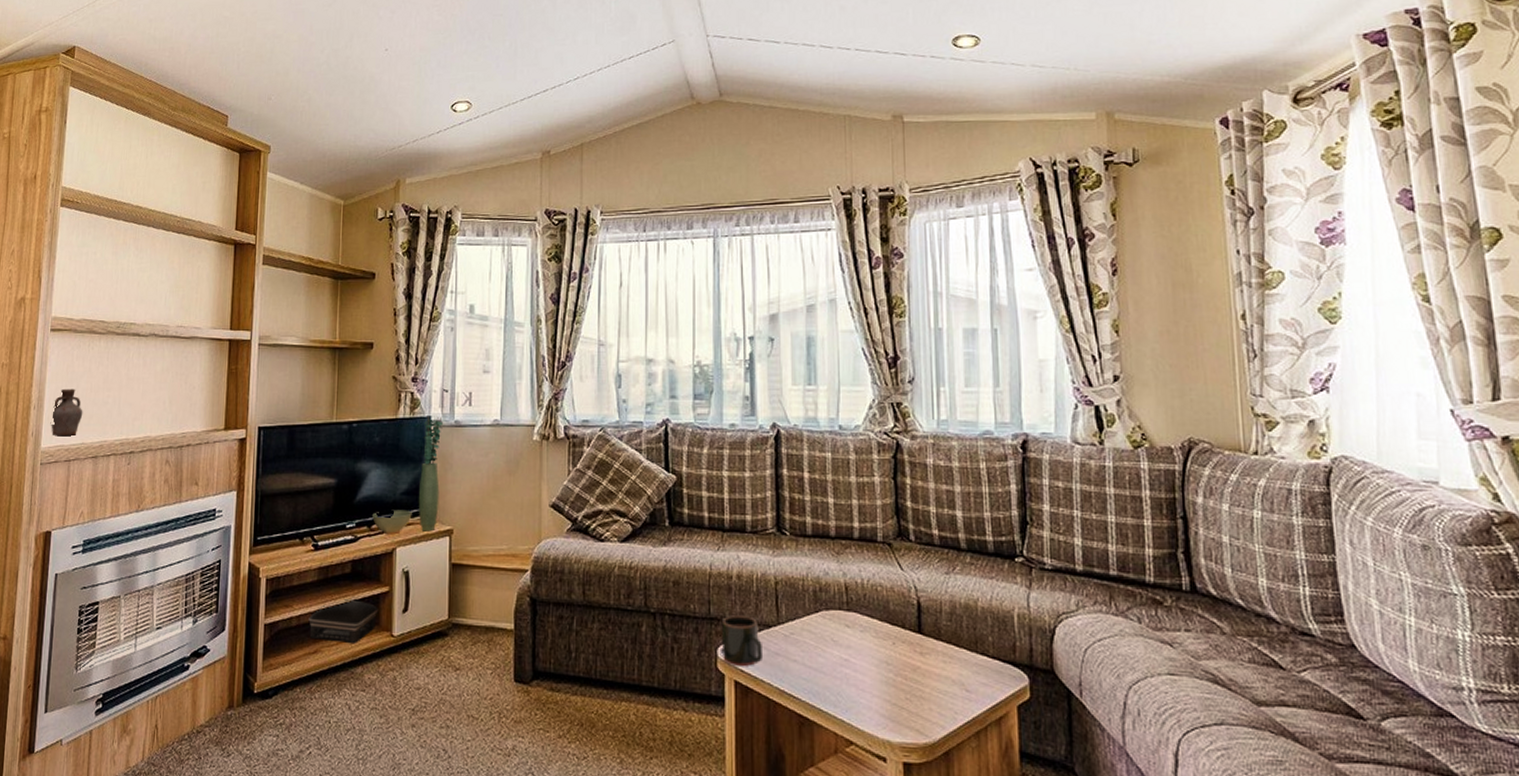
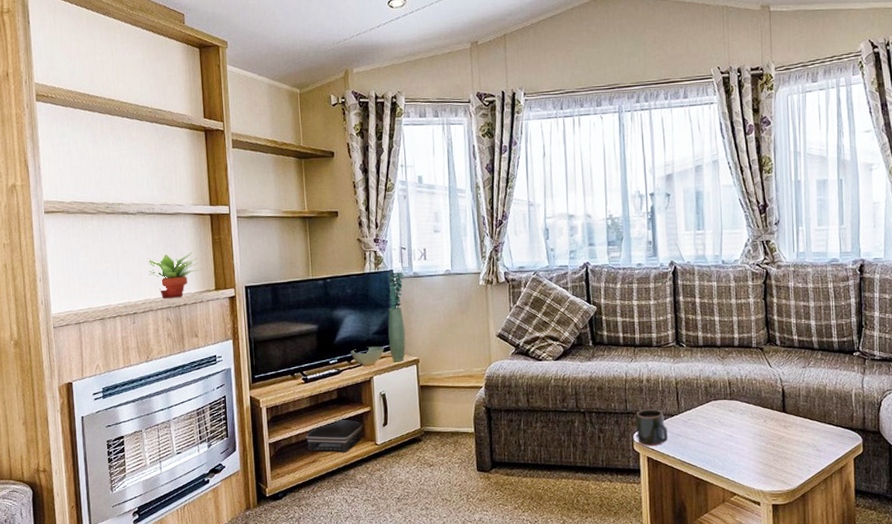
vase: present [50,389,83,437] -> none [57,262,86,304]
succulent plant: none [153,384,212,438] -> present [147,252,202,300]

